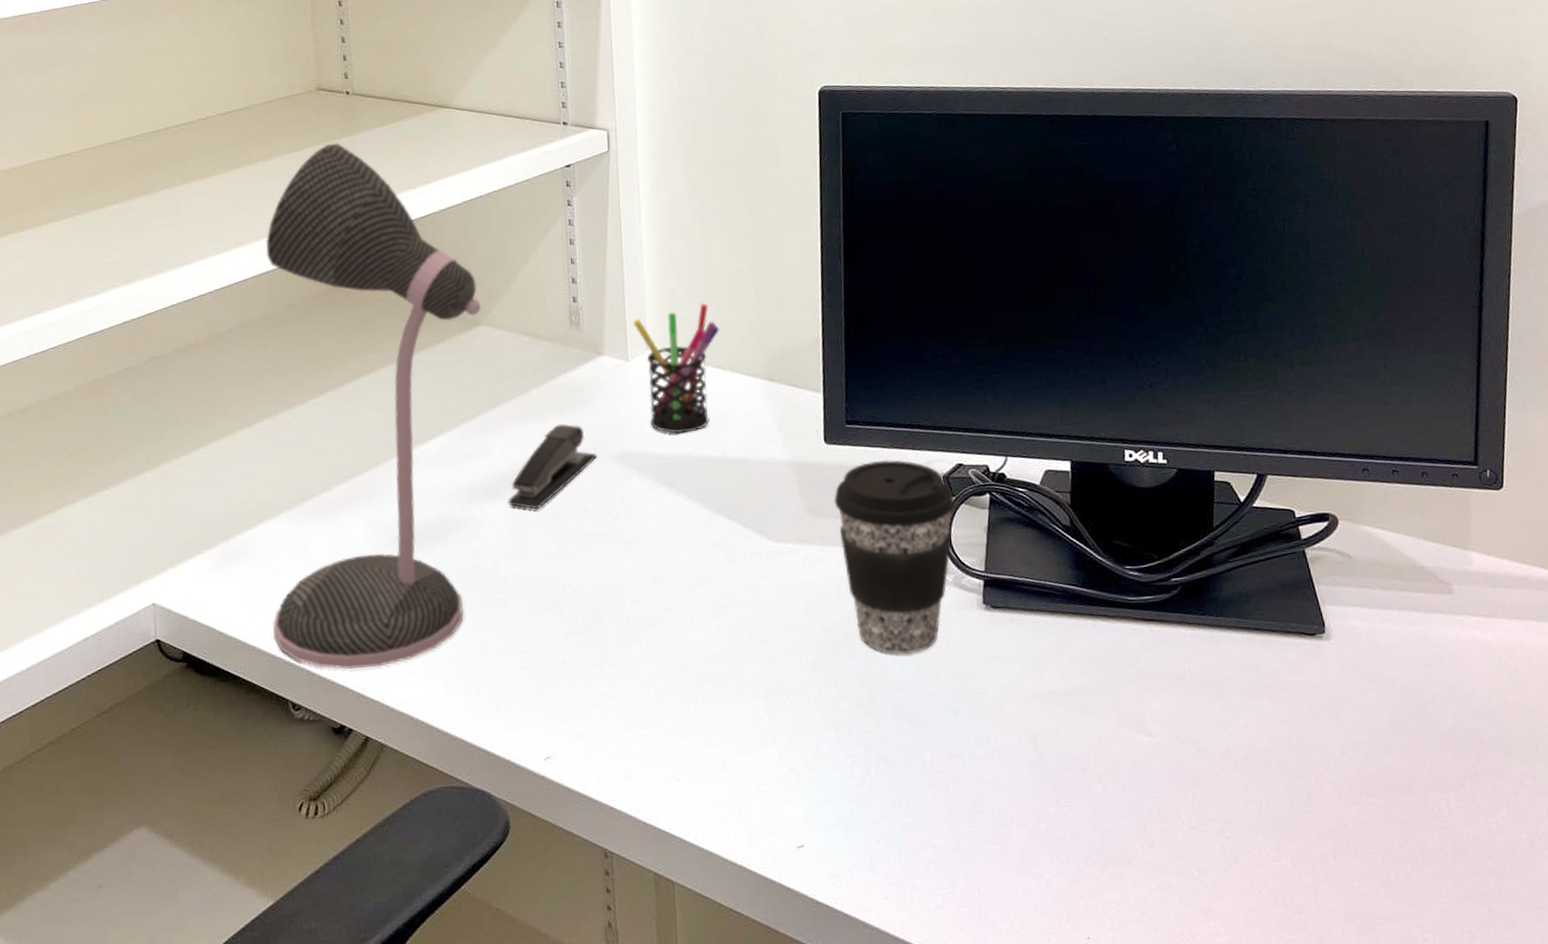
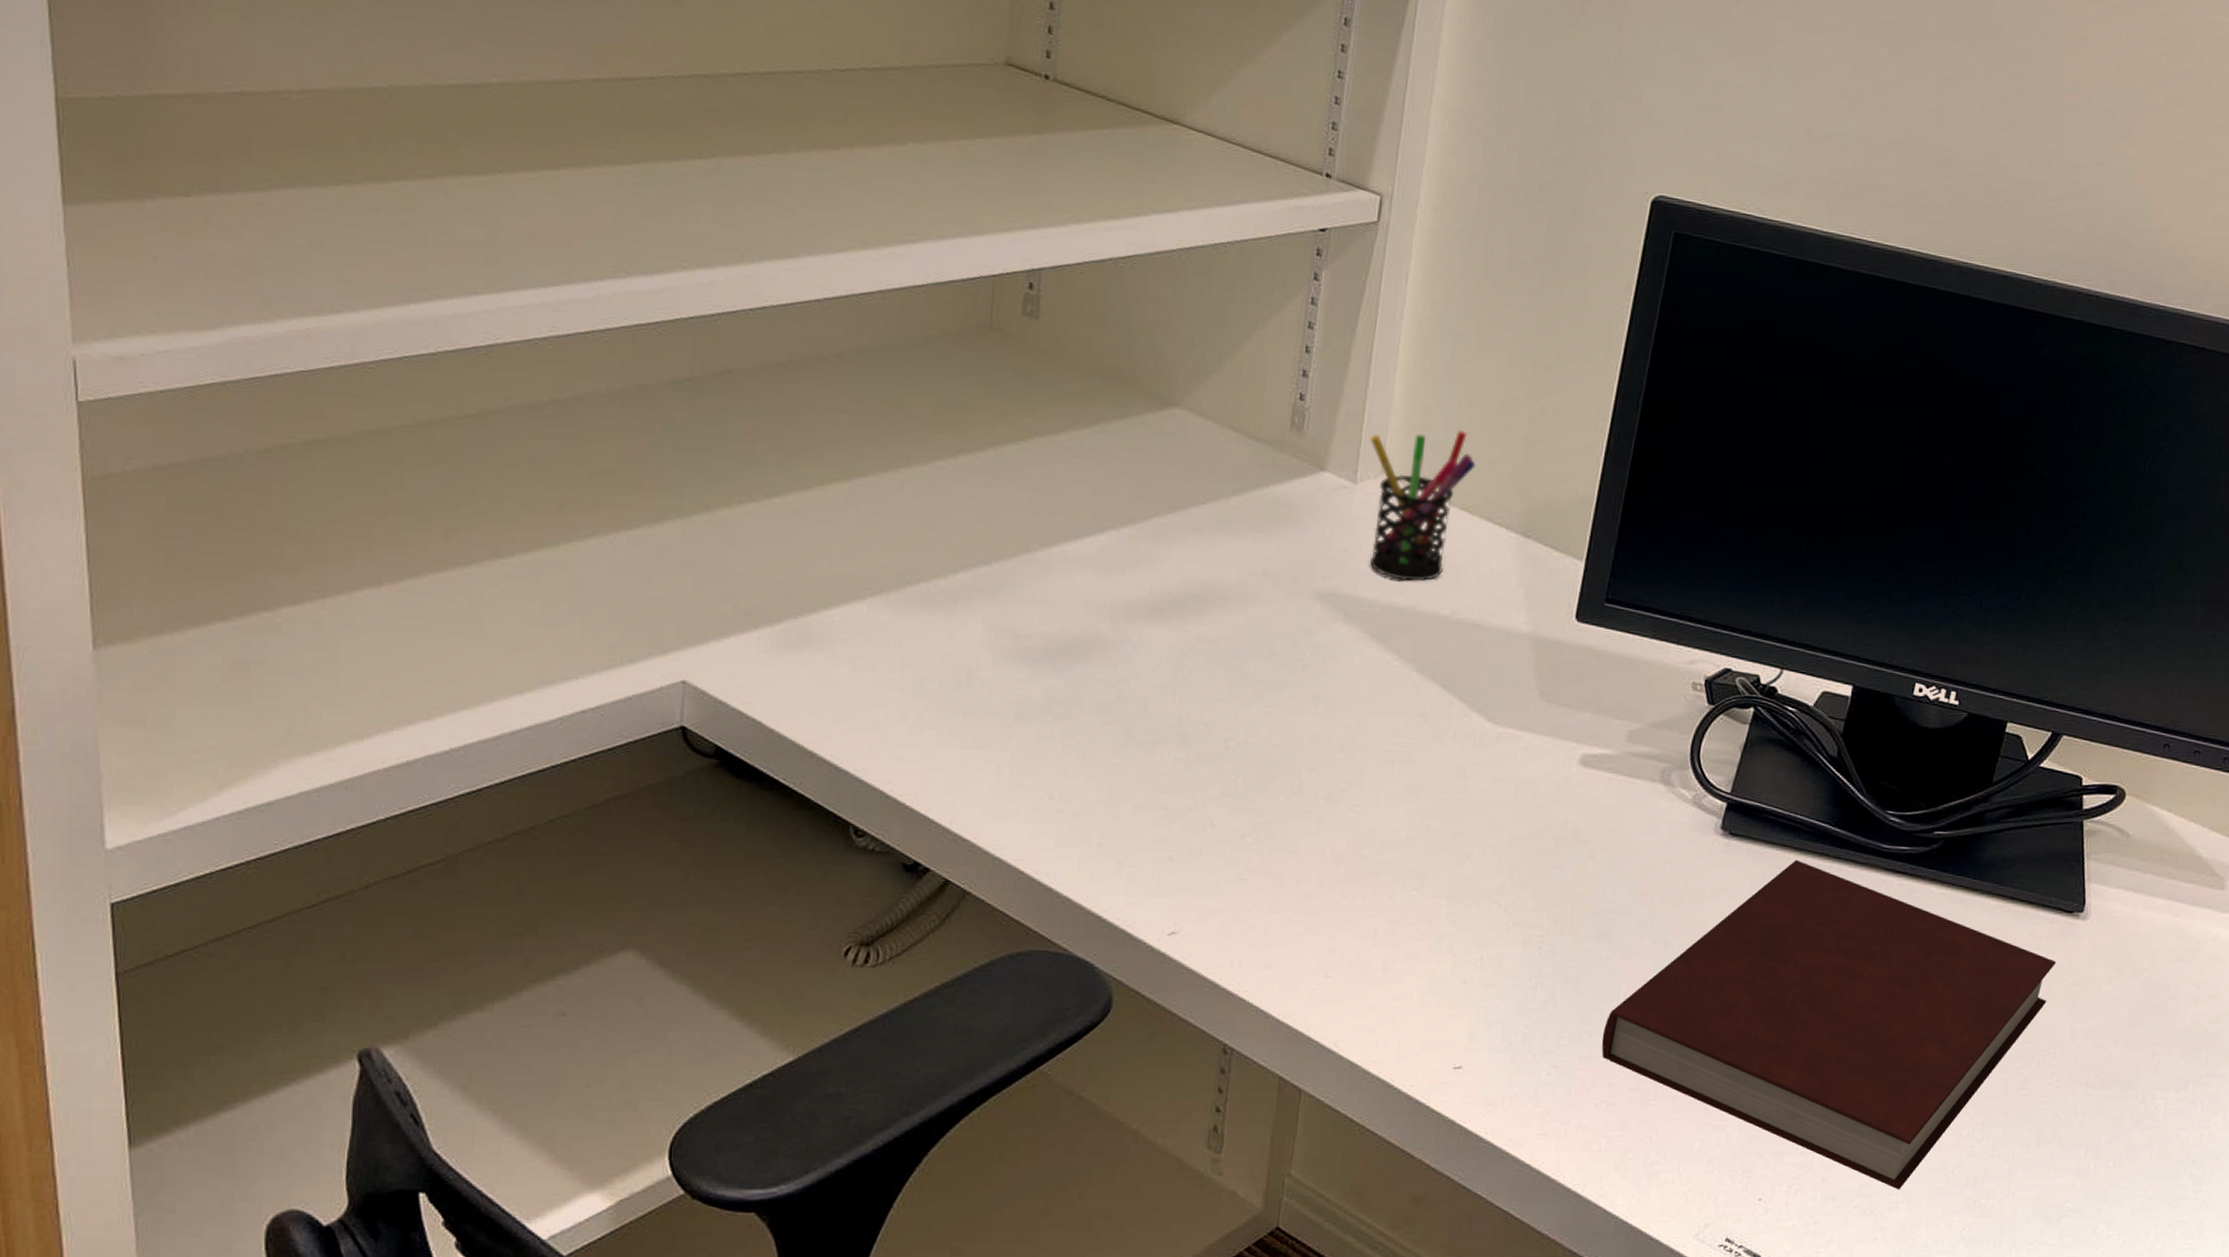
desk lamp: present [265,143,481,669] -> none [842,138,1180,800]
stapler: present [508,423,598,510] -> none [1174,544,1297,642]
coffee cup: present [834,459,955,654] -> none [1570,649,1714,872]
notebook: none [918,621,1311,916] -> present [1601,859,2056,1190]

